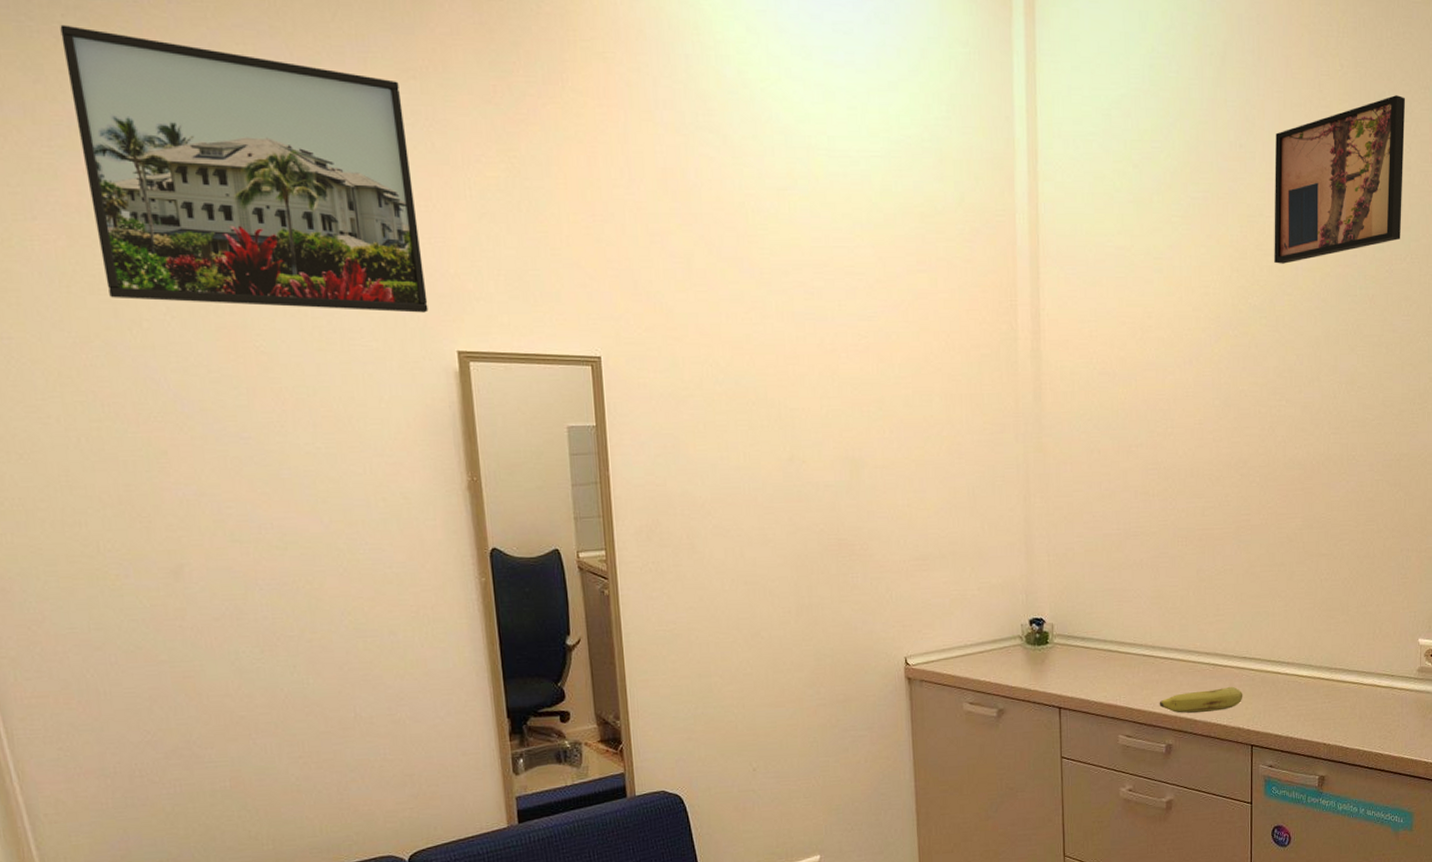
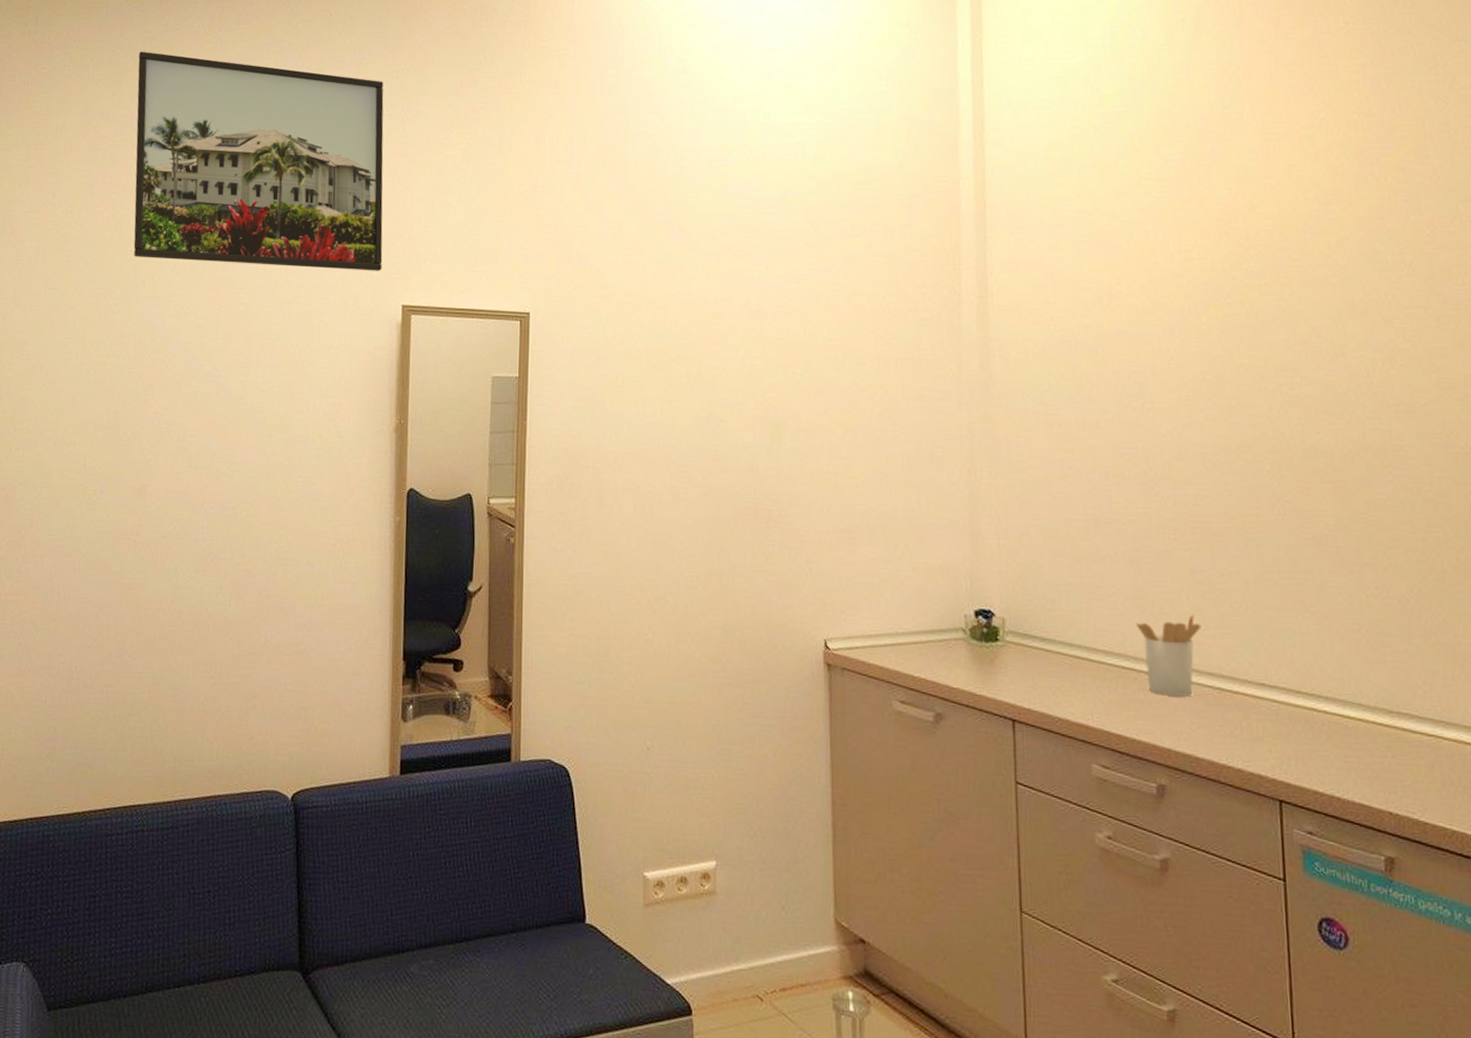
utensil holder: none [1155,606,1203,675] -> present [1136,613,1202,697]
fruit: present [1159,686,1243,713] -> none [1145,719,1264,749]
wall art: present [1274,95,1406,264] -> none [1267,49,1444,227]

